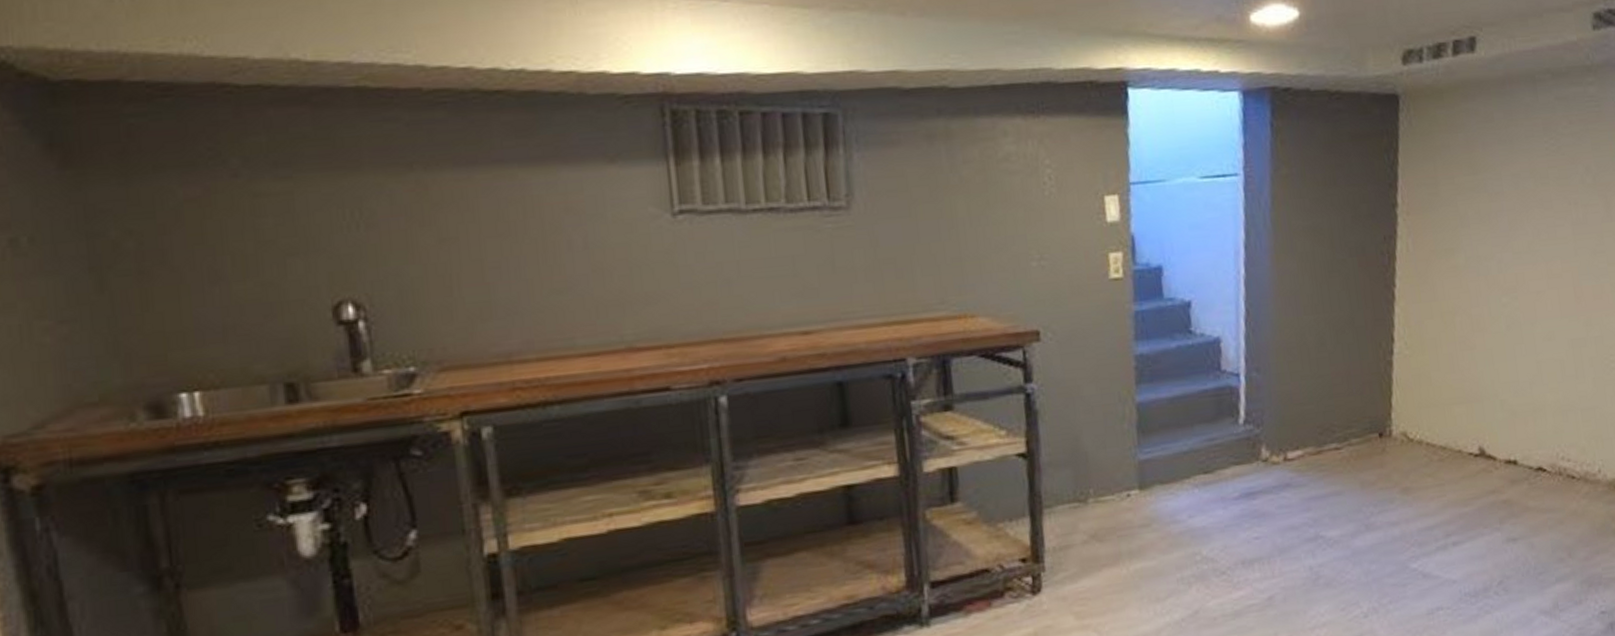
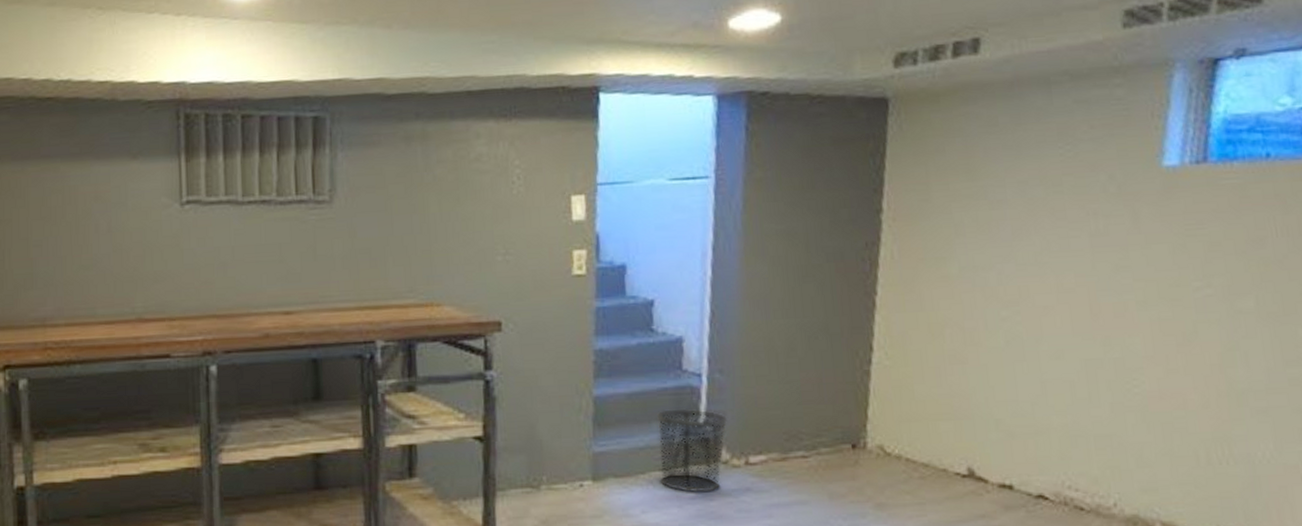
waste bin: none [1198,409,1267,494] -> present [656,408,728,493]

